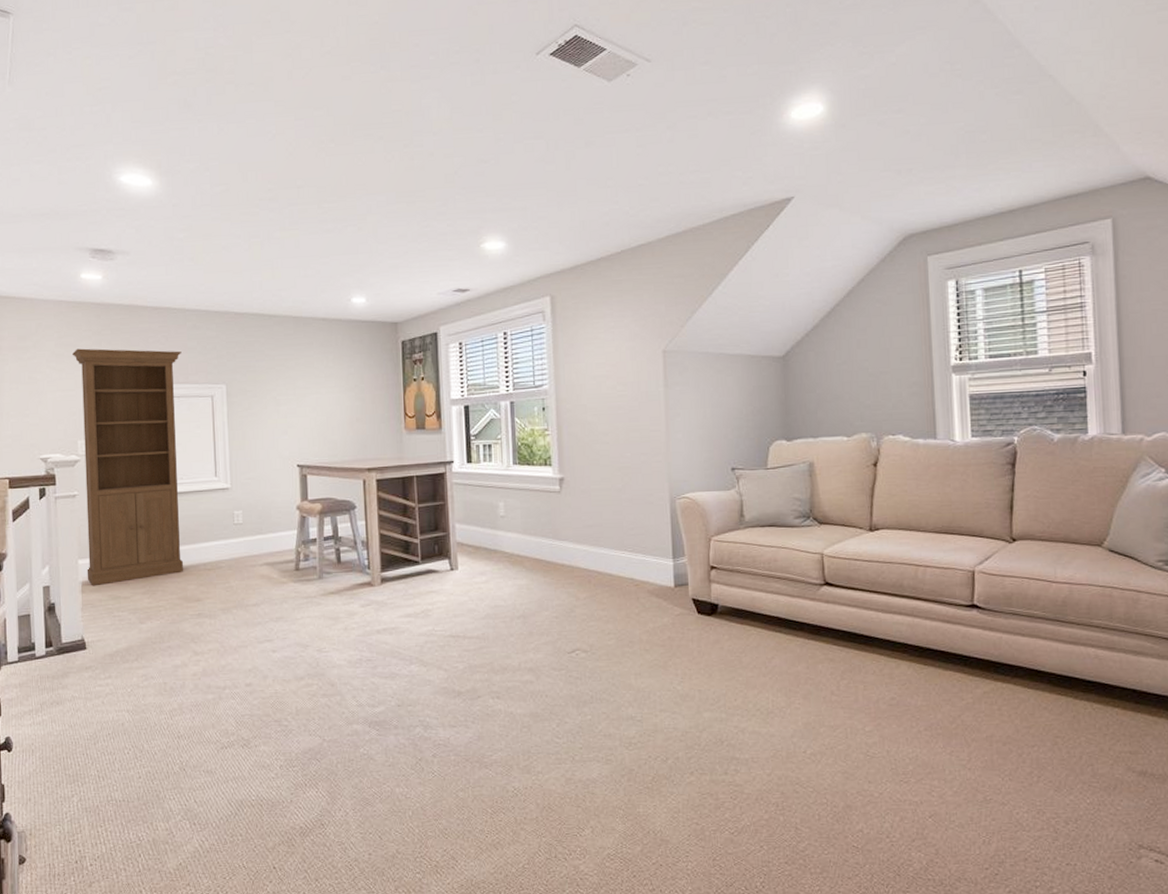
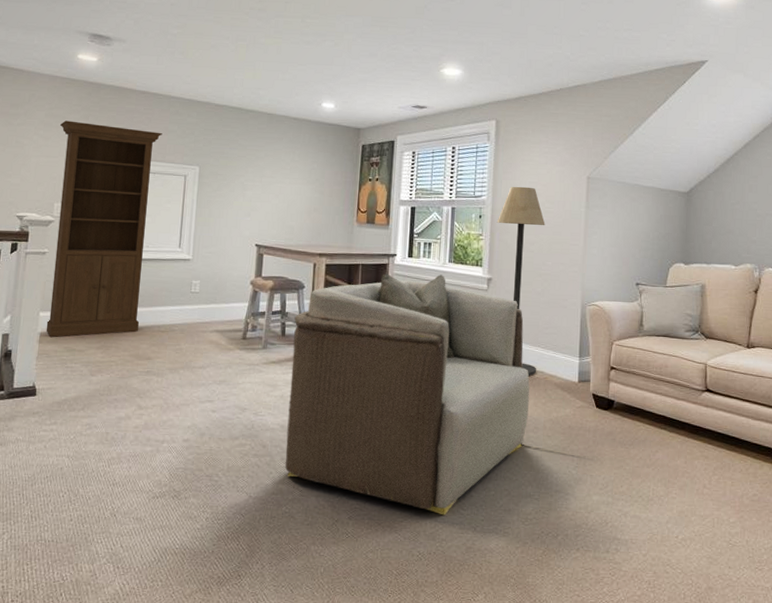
armchair: none [349,479,621,746] -> present [285,273,530,516]
floor lamp: none [563,369,626,584] -> present [497,186,545,376]

